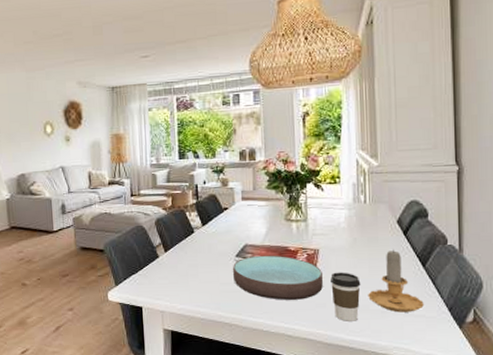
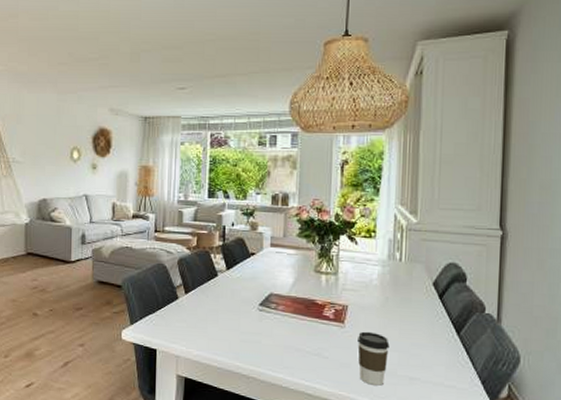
bowl: present [233,255,323,300] -> none [255,306,350,357]
candle: present [368,249,424,313] -> none [396,313,455,382]

